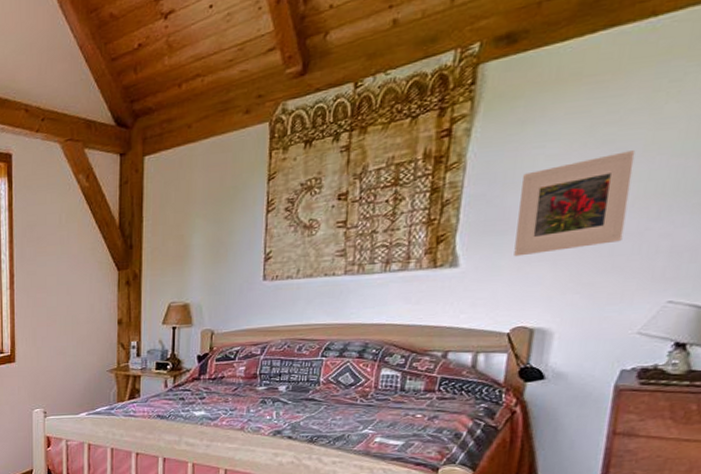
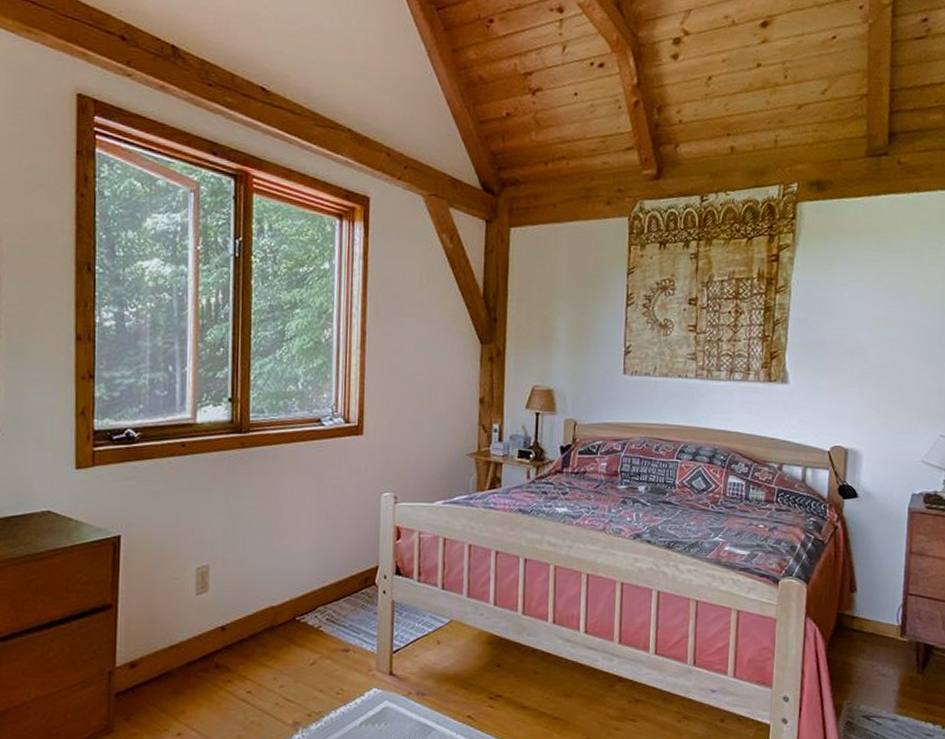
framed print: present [514,150,636,257] -> none [830,300,911,381]

